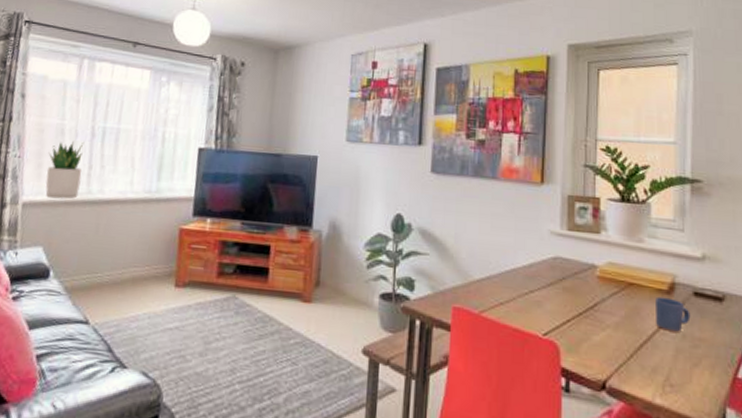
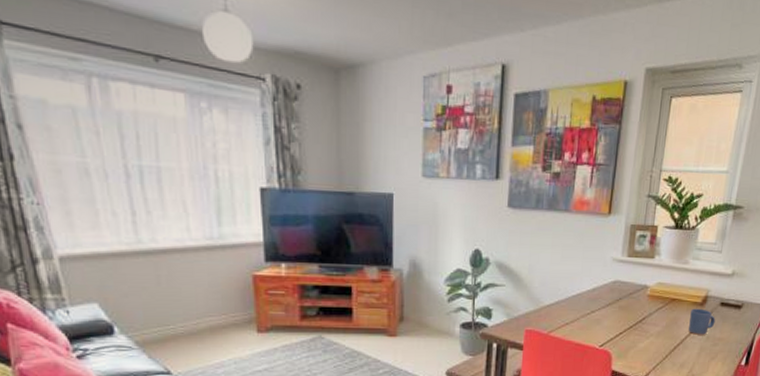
planter: present [45,140,84,200] -> none [77,182,127,251]

